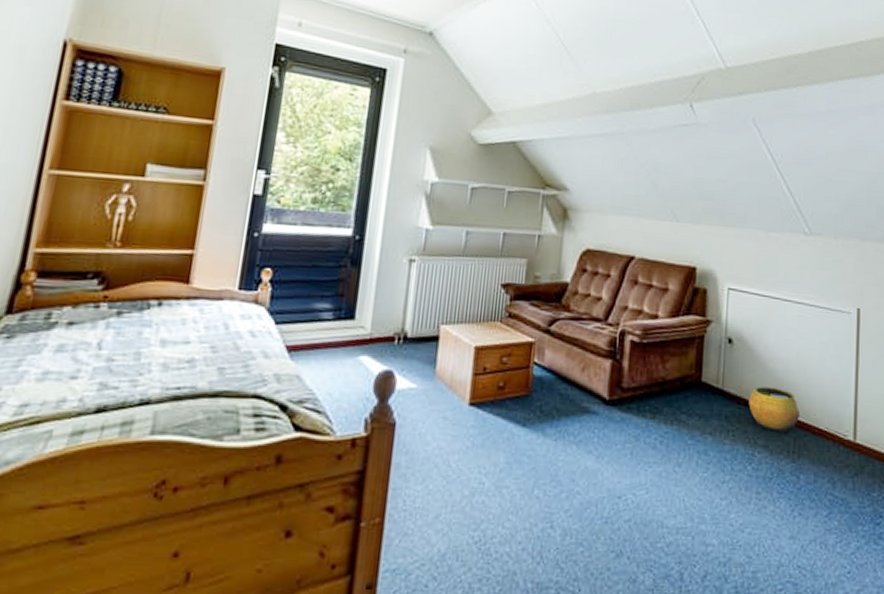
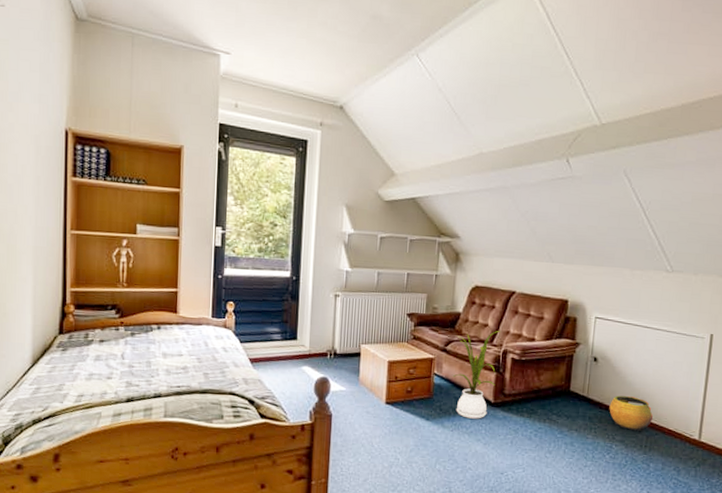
house plant: none [558,306,618,423] -> present [453,331,502,419]

